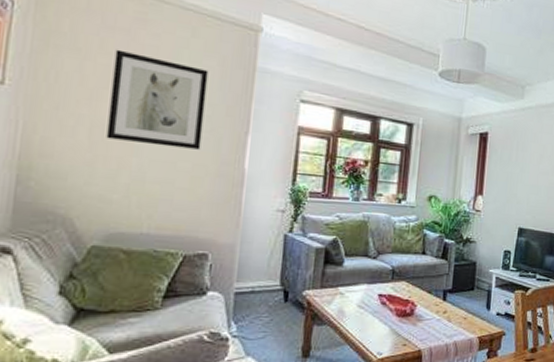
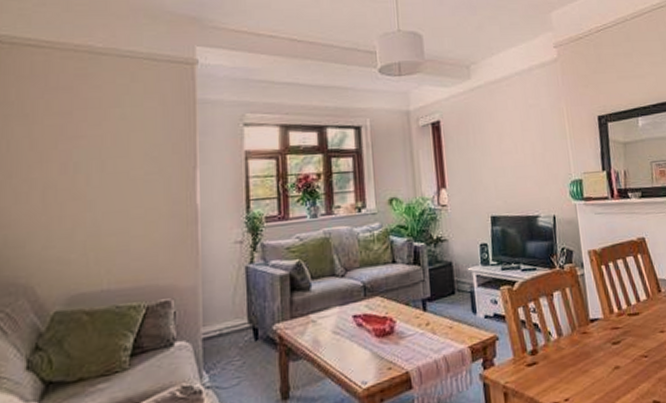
wall art: present [106,49,209,150] -> none [59,108,151,199]

